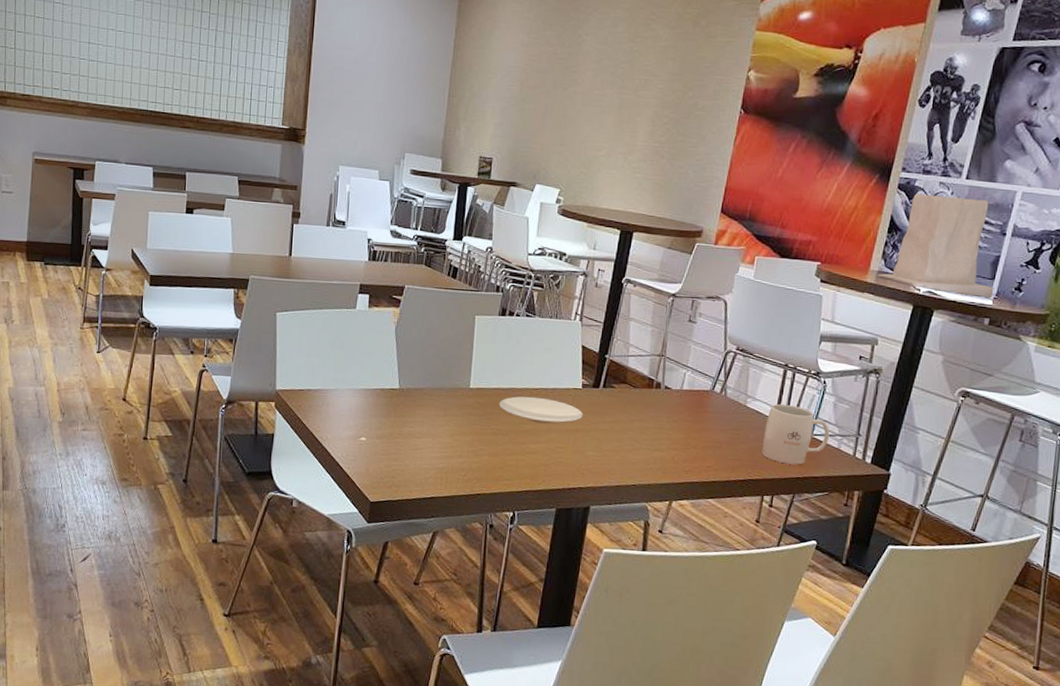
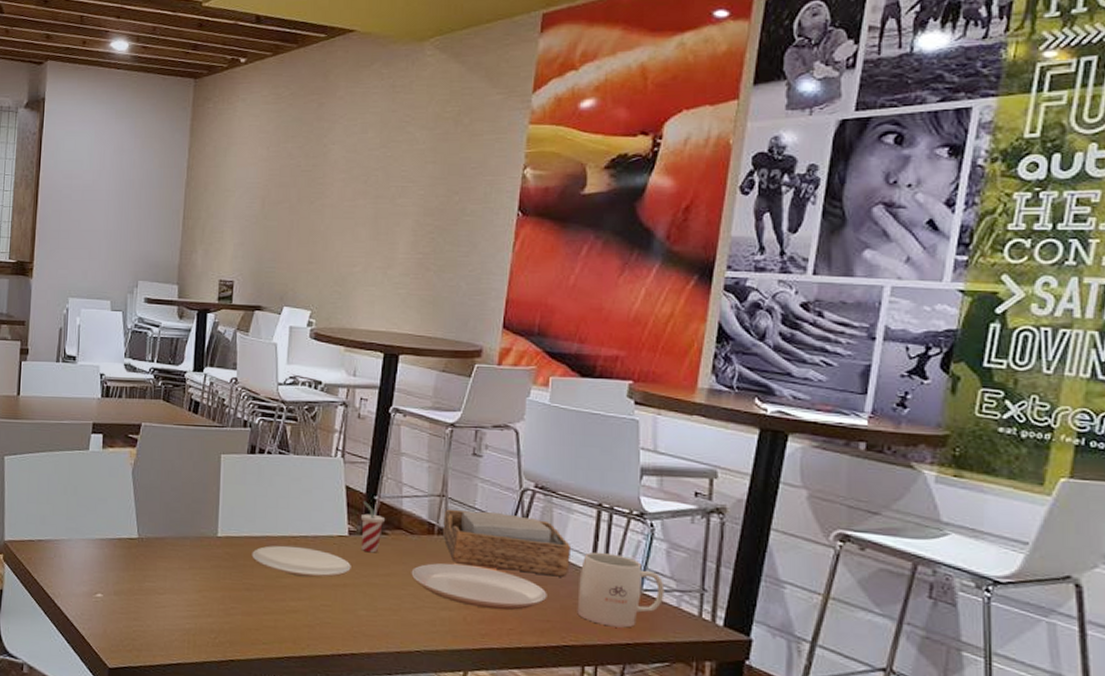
beverage cup: none [592,359,614,403] -> present [361,501,386,553]
plate: none [632,412,740,451] -> present [411,563,547,610]
napkin holder: none [659,366,761,424] -> present [442,509,570,577]
paper bag: present [877,193,994,299] -> none [707,295,868,418]

